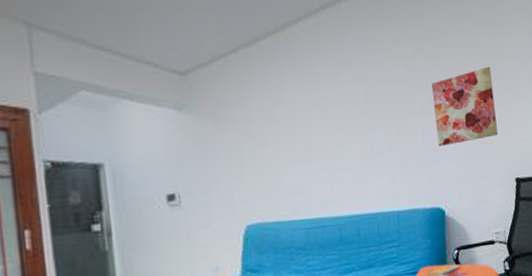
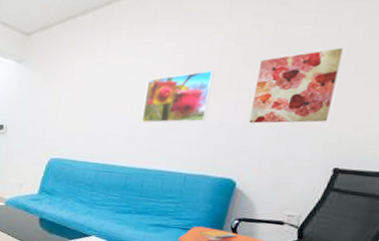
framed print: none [334,97,400,163] -> present [141,70,214,123]

